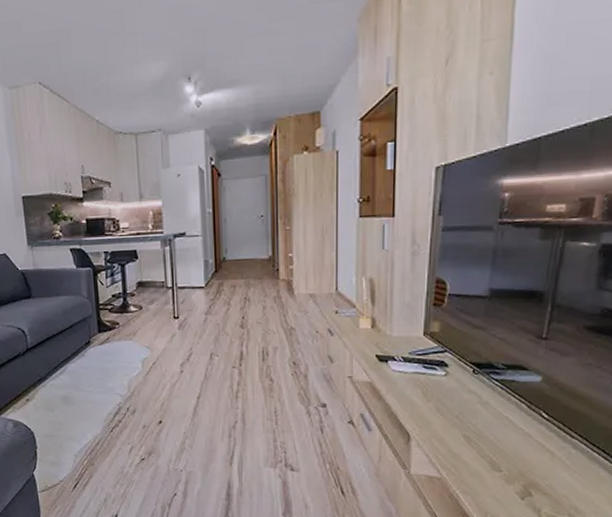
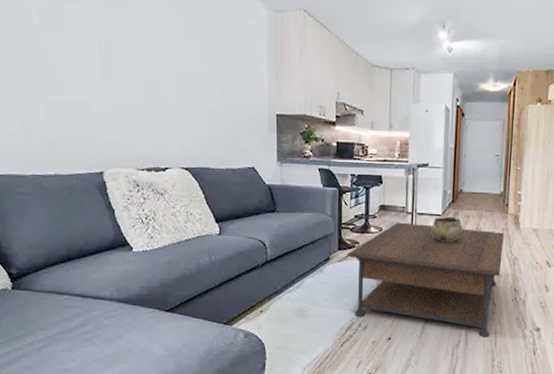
coffee table: none [107,298,278,418] -> present [346,222,505,339]
decorative bowl: none [195,287,231,317] -> present [431,216,464,243]

